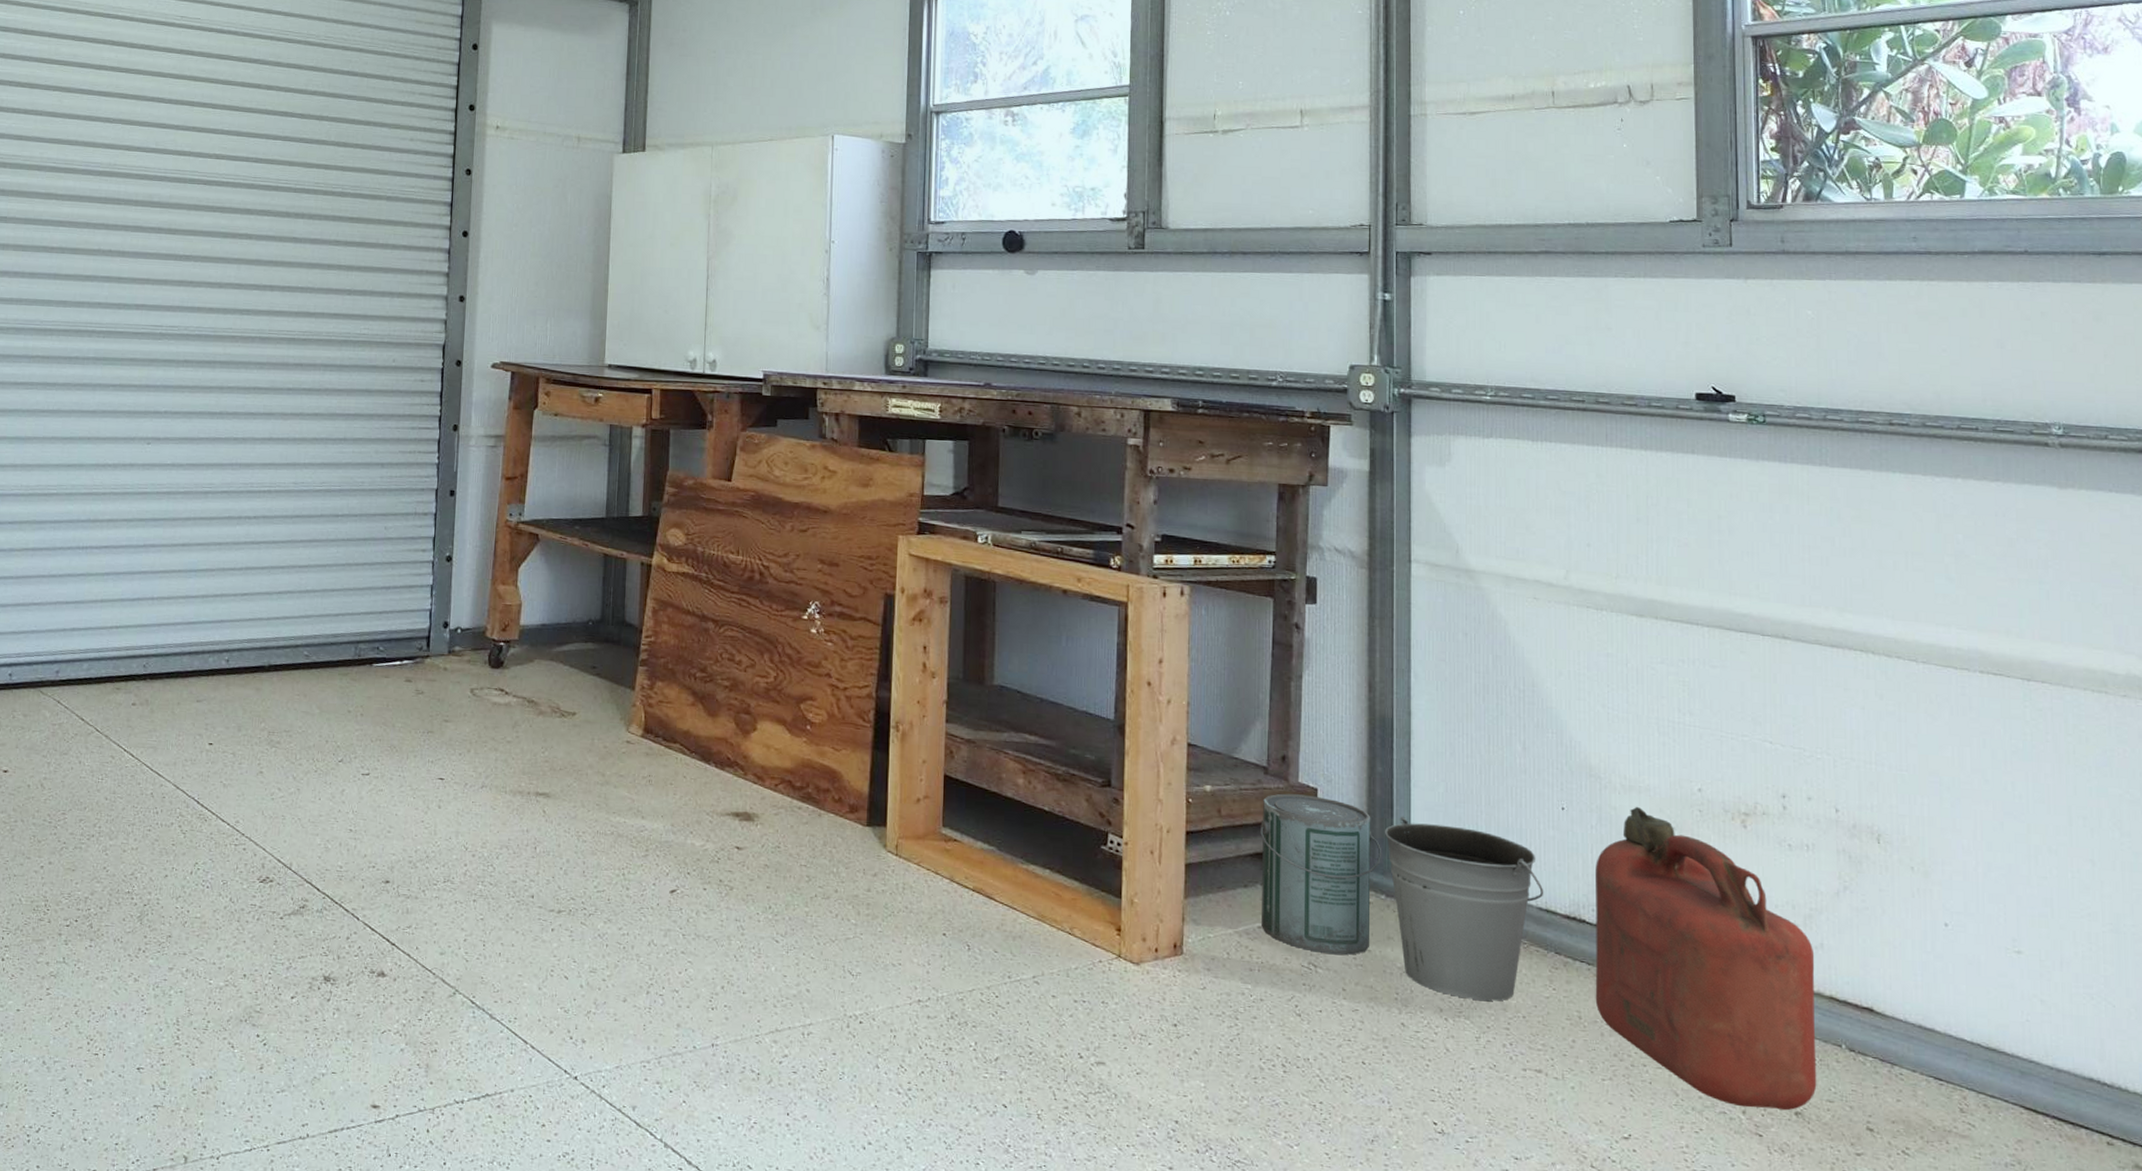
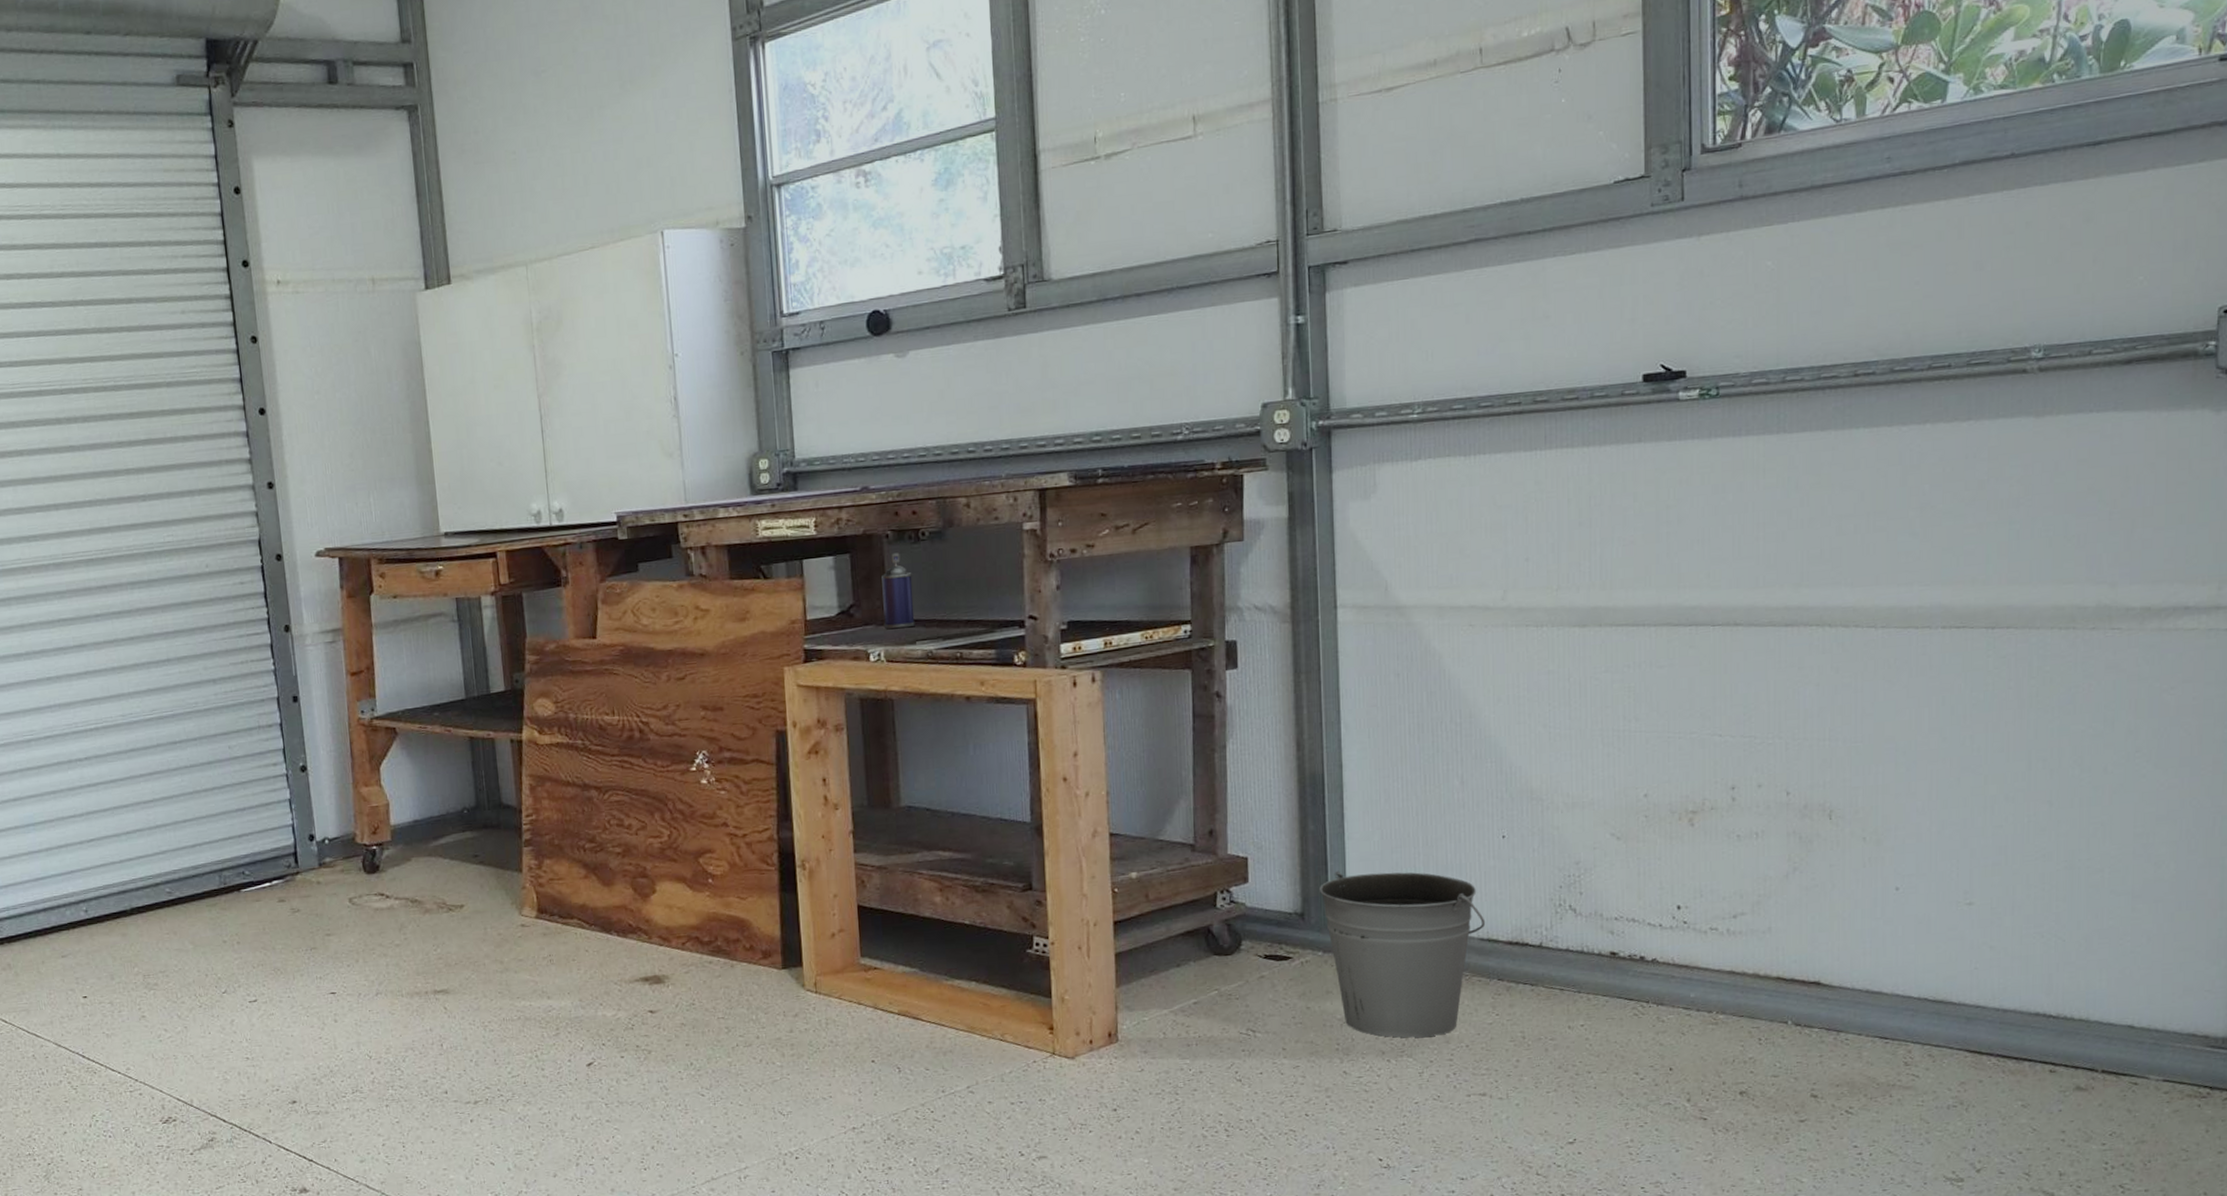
spray can: none [994,447,1023,517] -> present [880,553,915,630]
paint can: present [1260,793,1382,955] -> none [1190,865,1318,1018]
fuel can: present [1594,806,1817,1111] -> none [1537,822,1762,1096]

